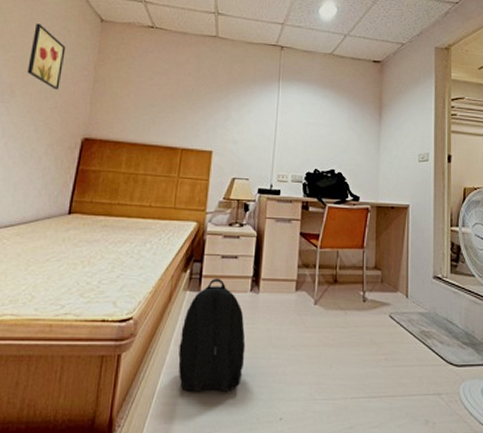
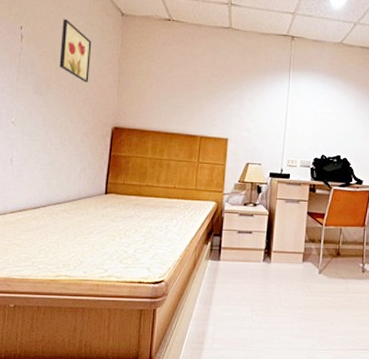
backpack: present [178,278,246,392] -> none [203,249,259,341]

